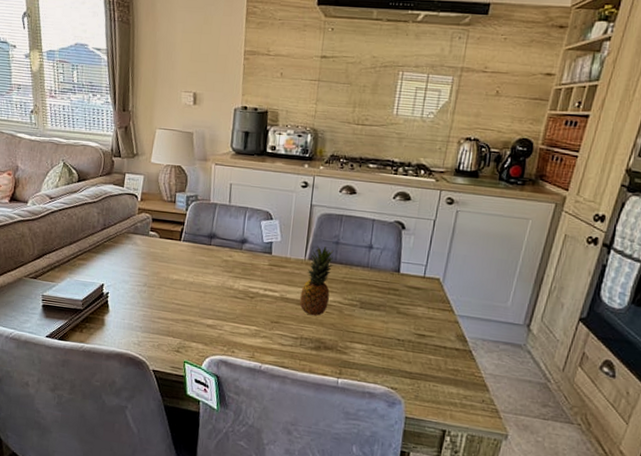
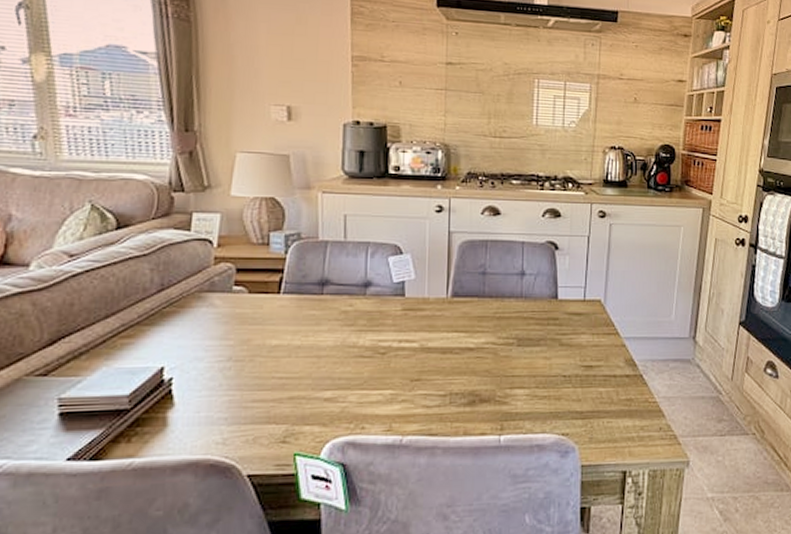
fruit: present [299,246,334,316] -> none [445,279,482,363]

